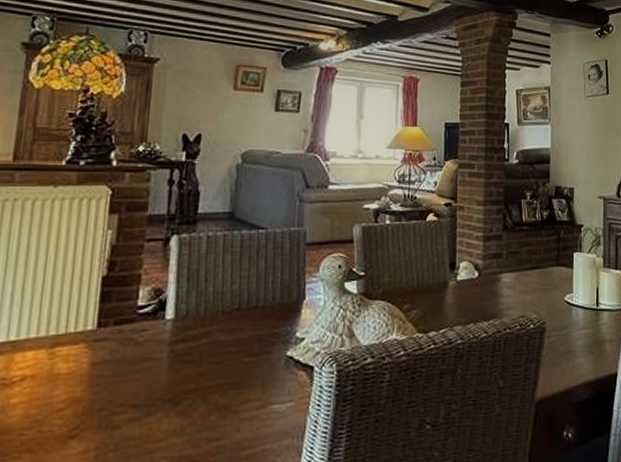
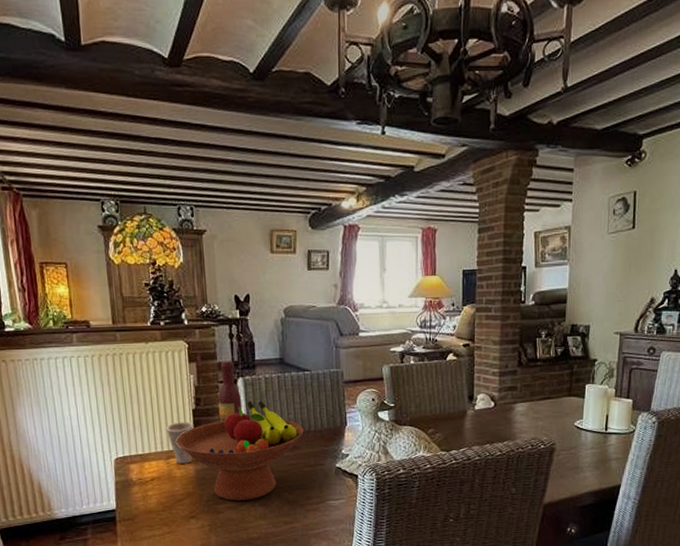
cup: none [58,293,101,356] -> present [165,422,194,465]
fruit bowl: none [70,265,250,410] -> present [176,400,304,501]
wine bottle: none [137,213,173,294] -> present [217,360,242,422]

